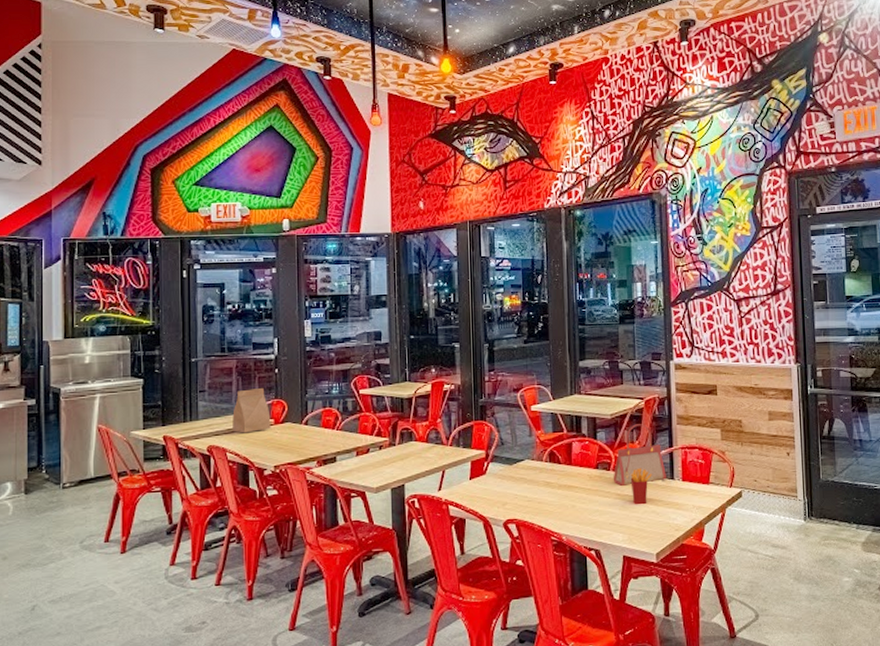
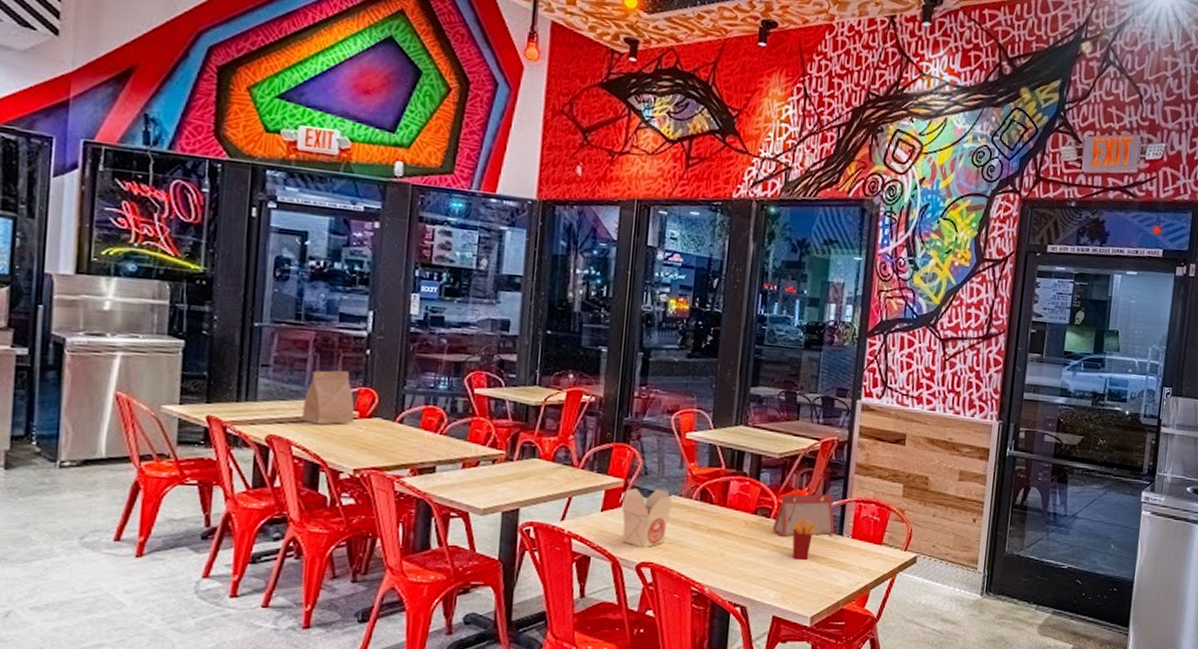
takeout container: none [486,456,527,508] -> present [622,488,672,549]

